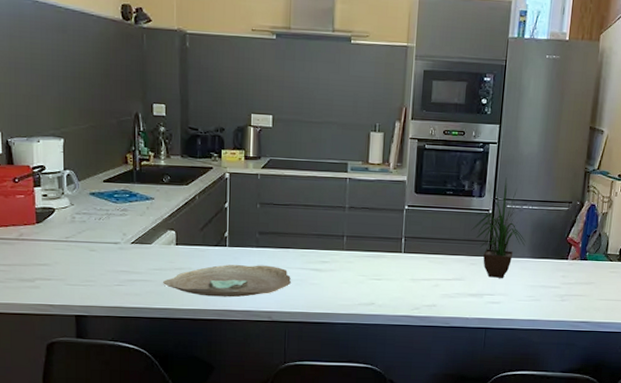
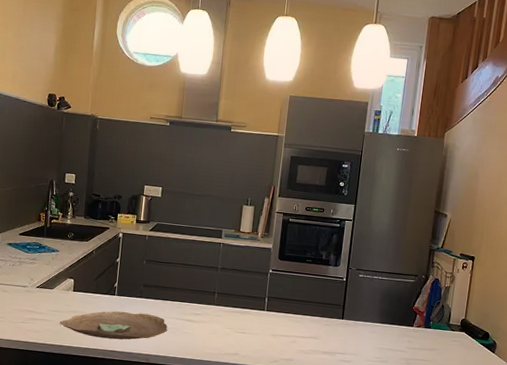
potted plant: present [471,177,526,278] -> none [326,250,376,339]

